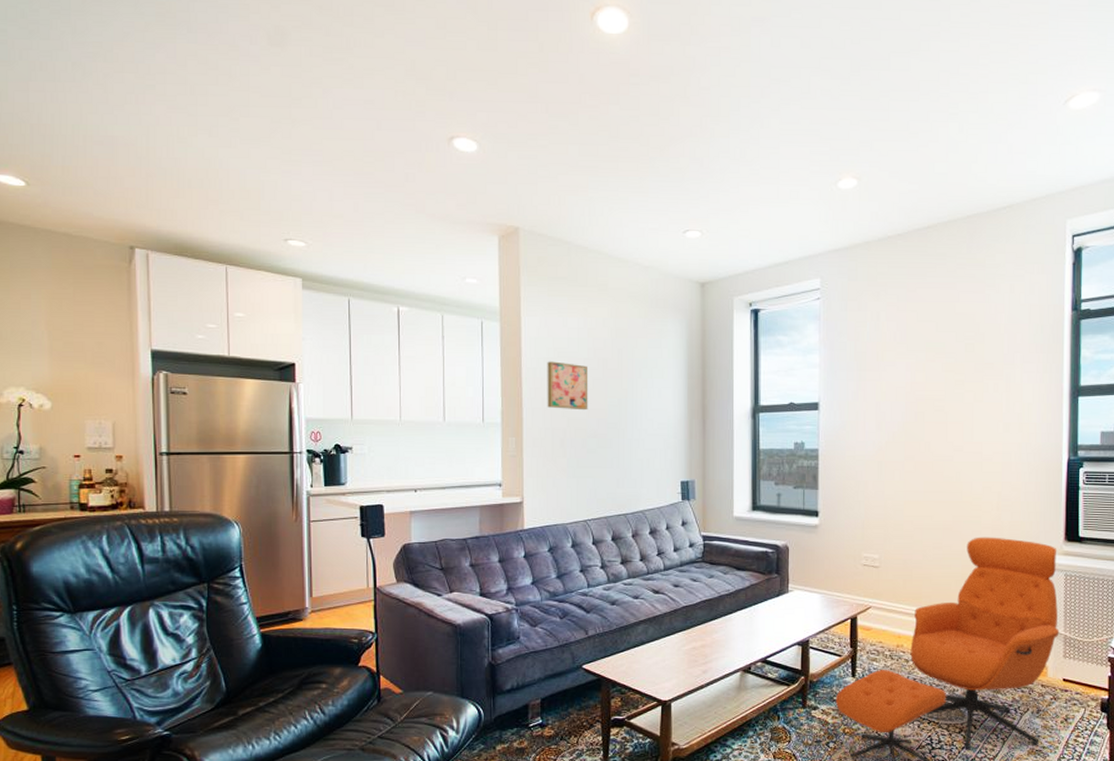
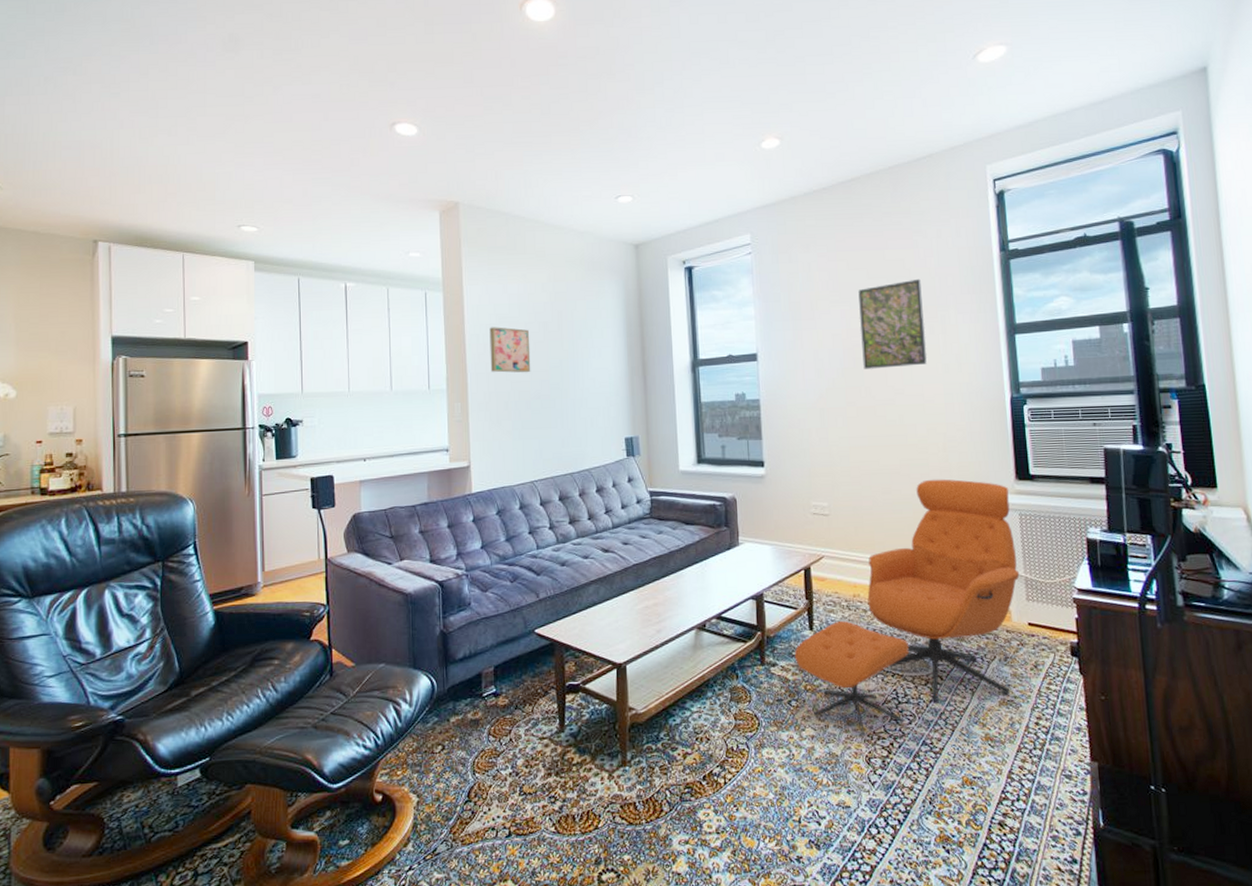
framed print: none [925,334,989,424] -> present [858,278,927,369]

